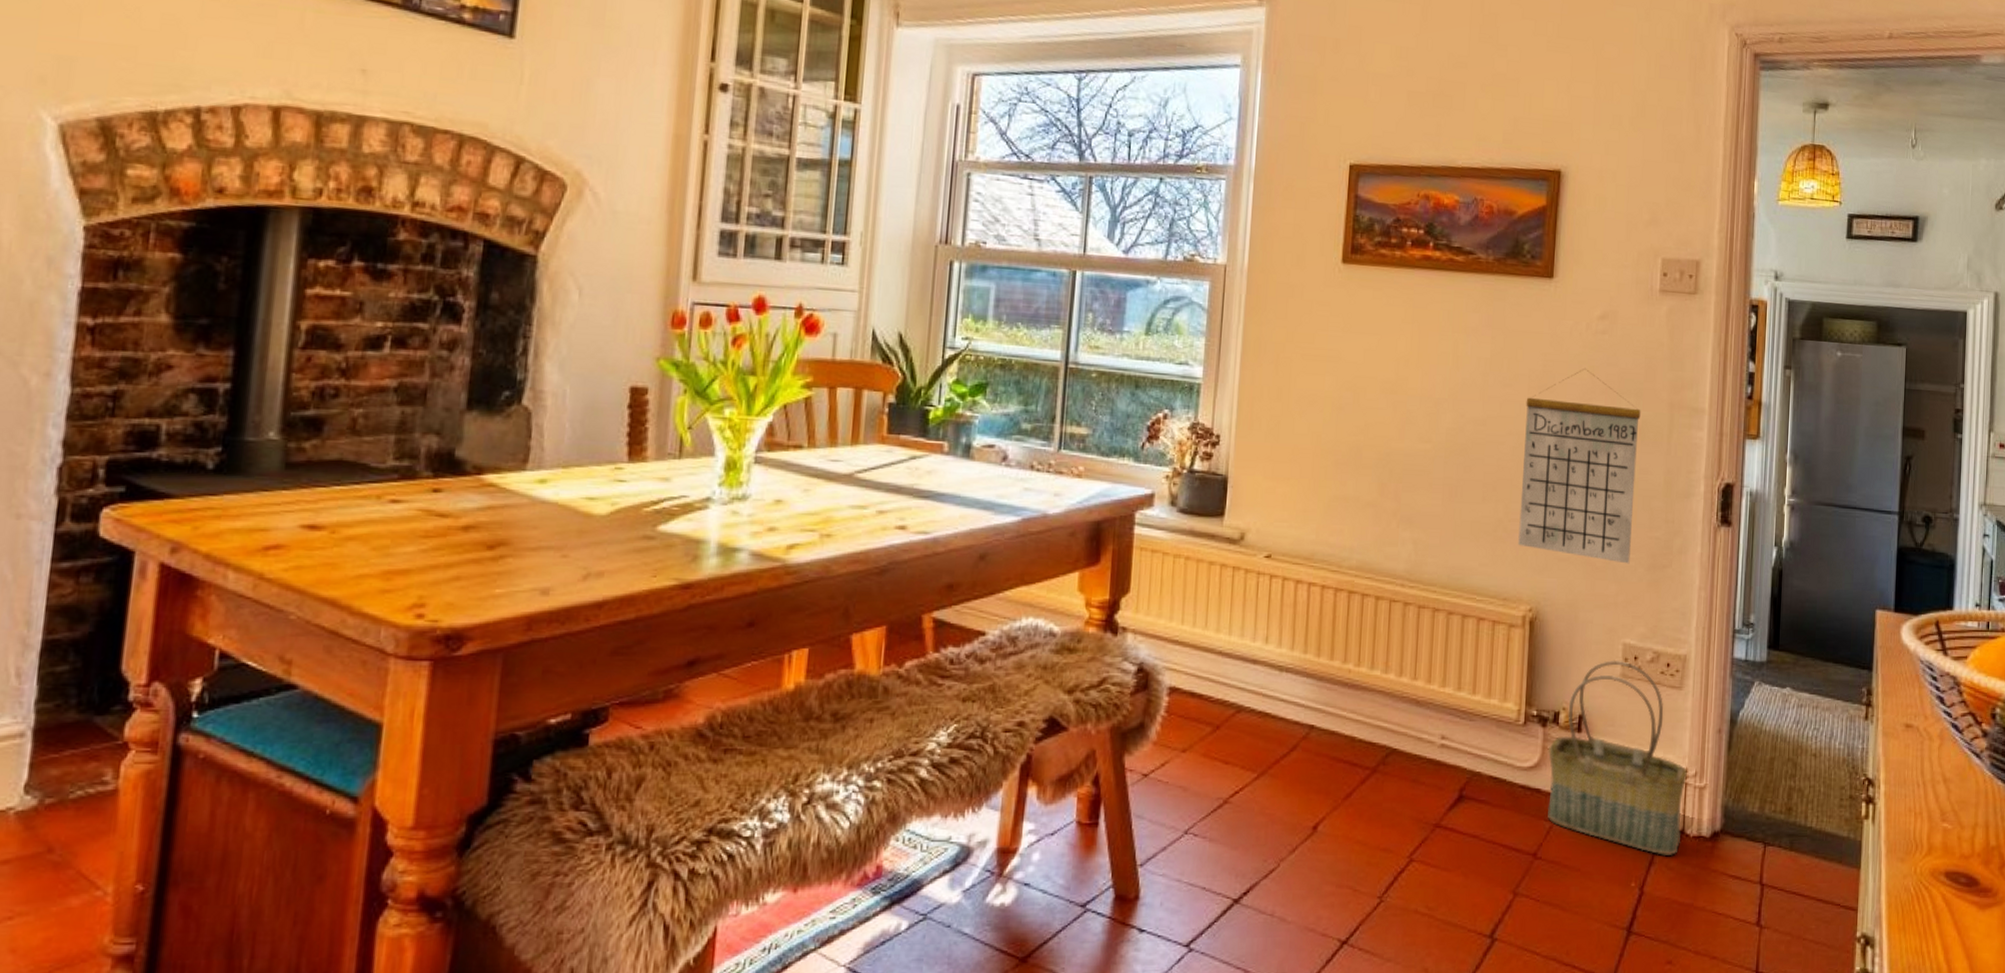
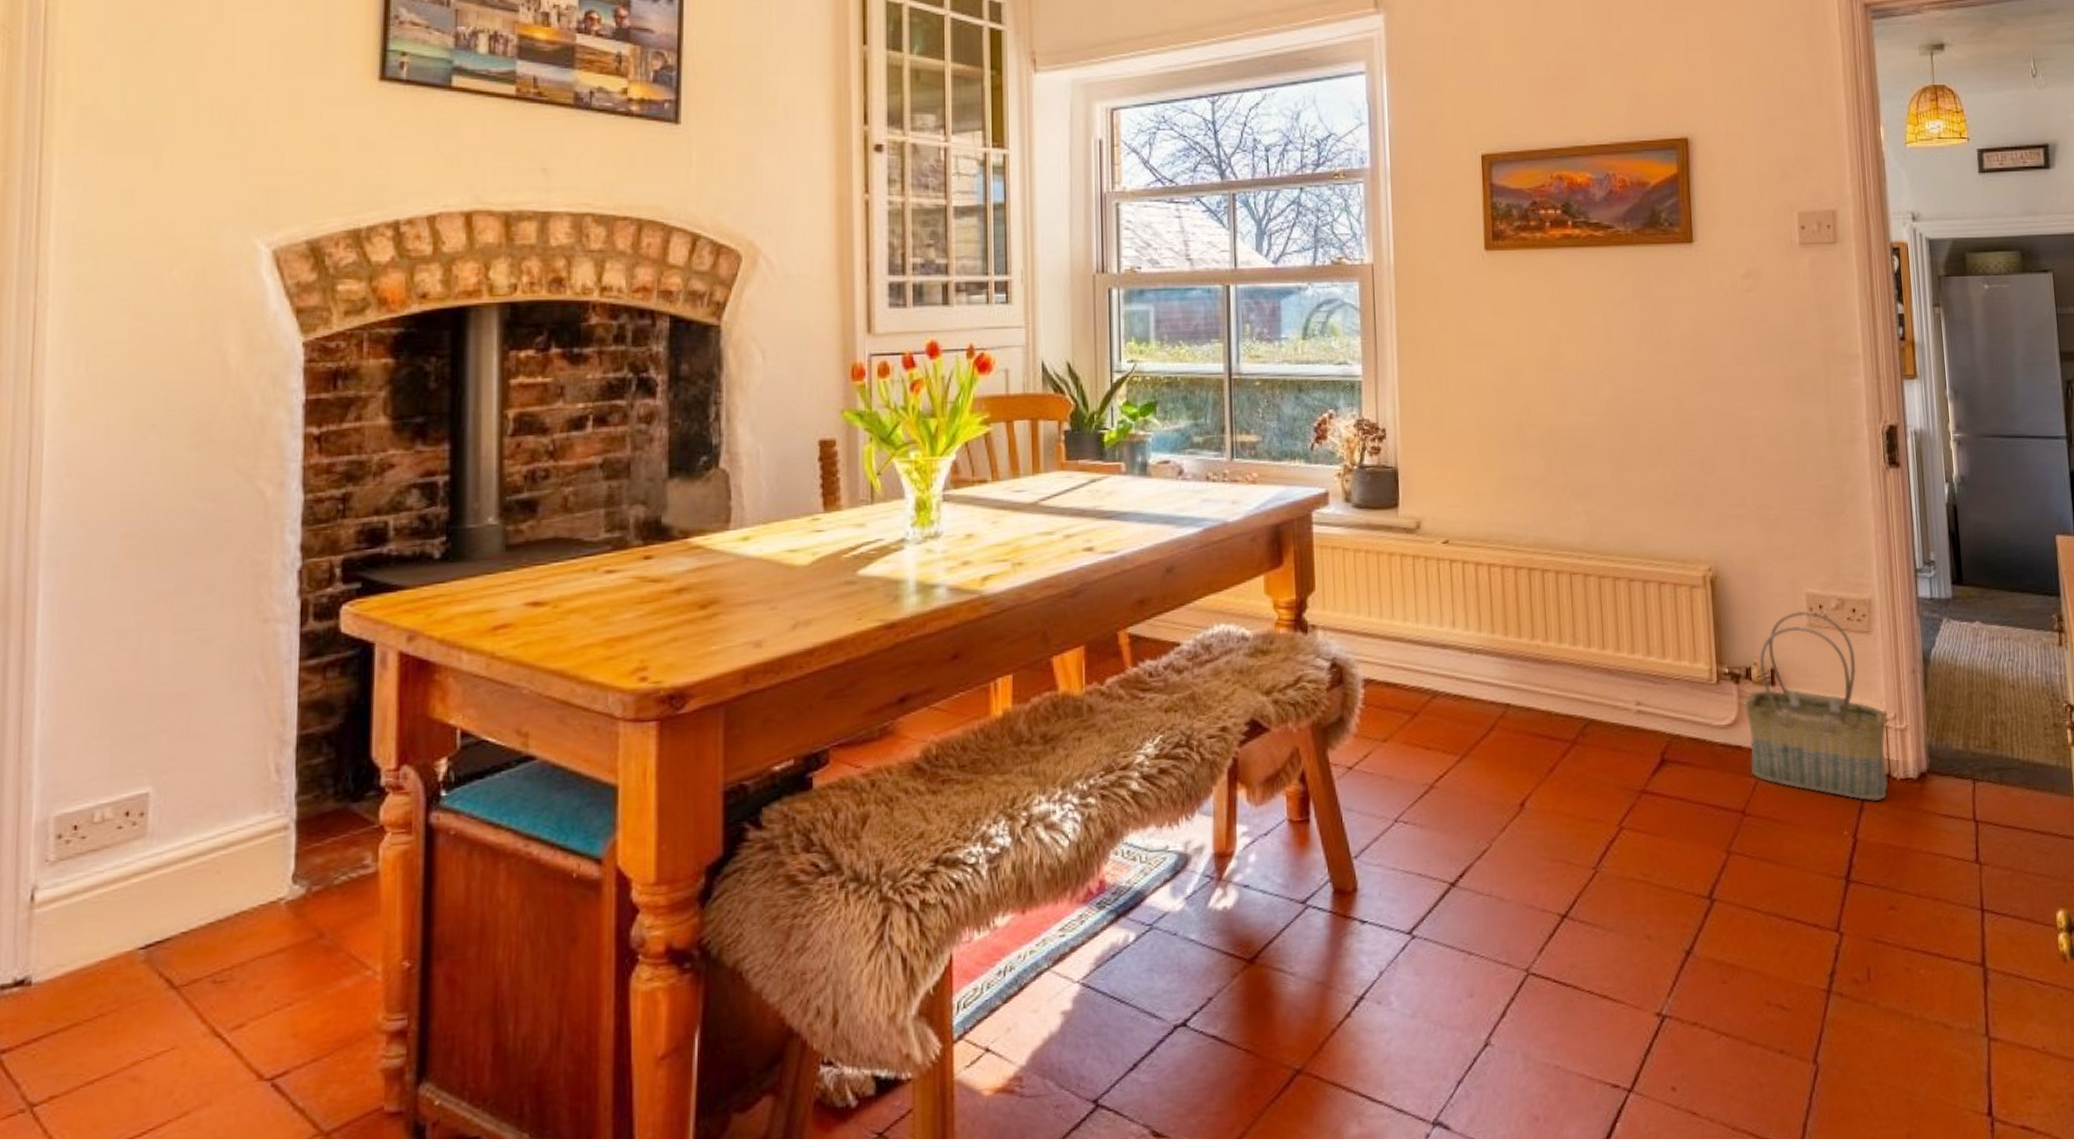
calendar: present [1518,367,1641,564] -> none [1680,326,1803,515]

